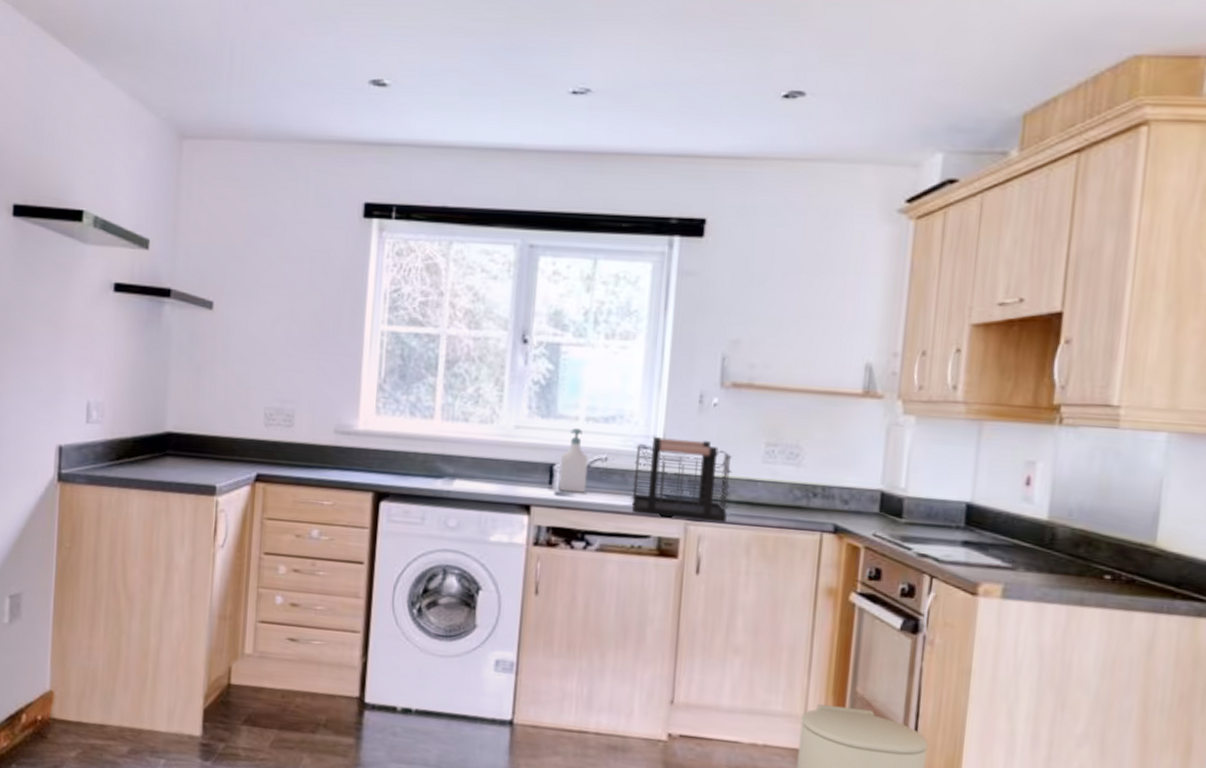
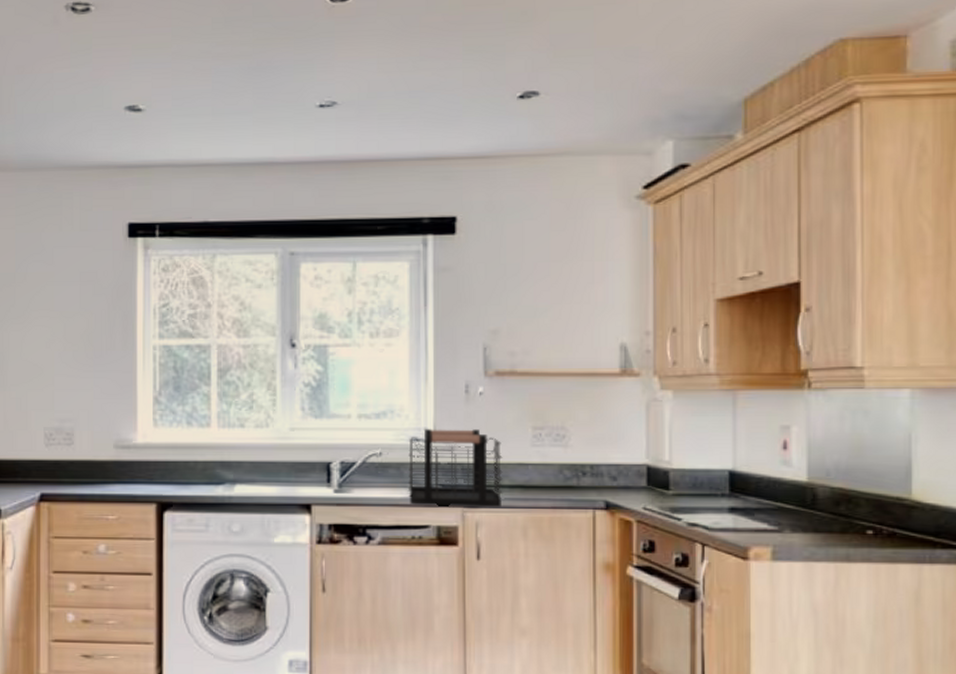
soap bottle: present [558,428,589,493] -> none [336,426,364,490]

